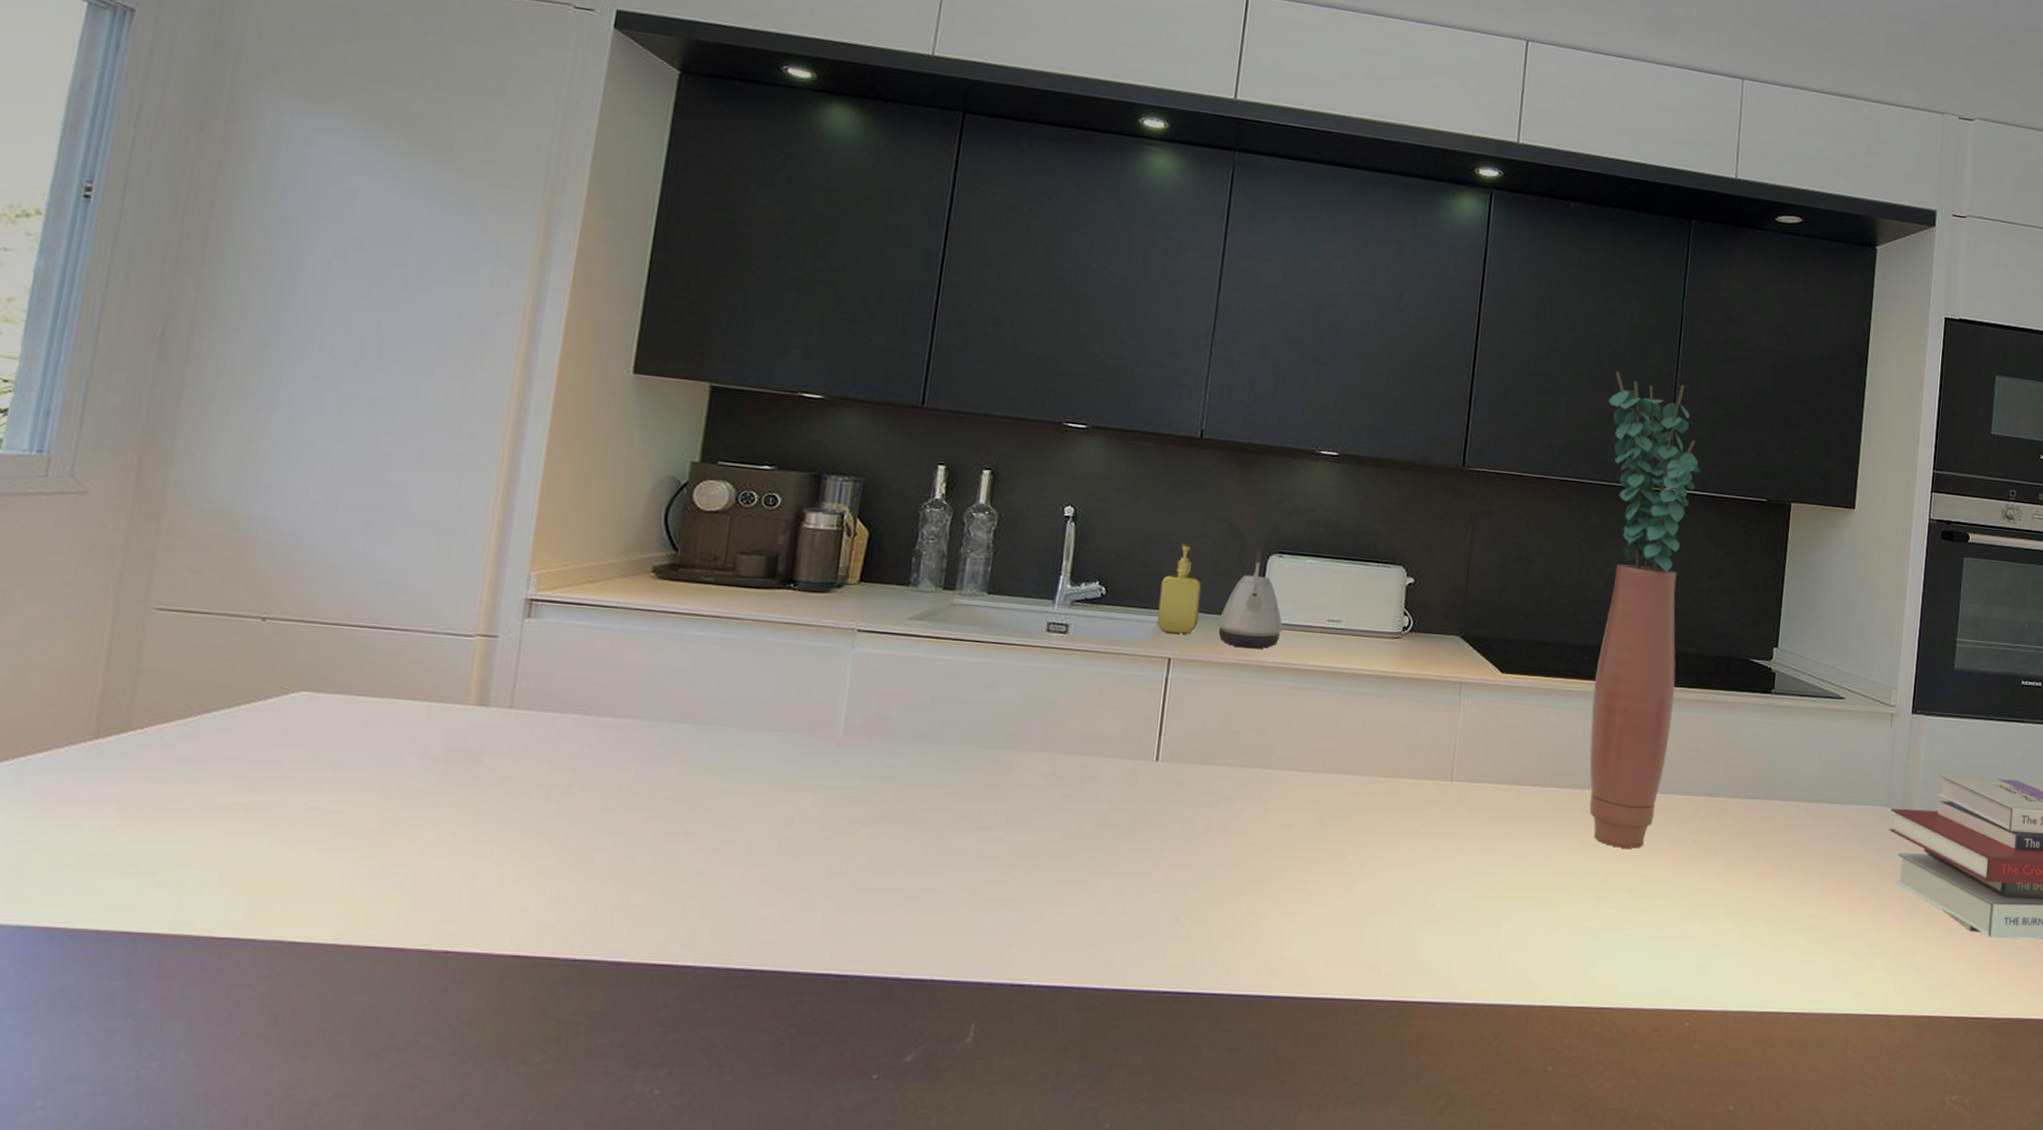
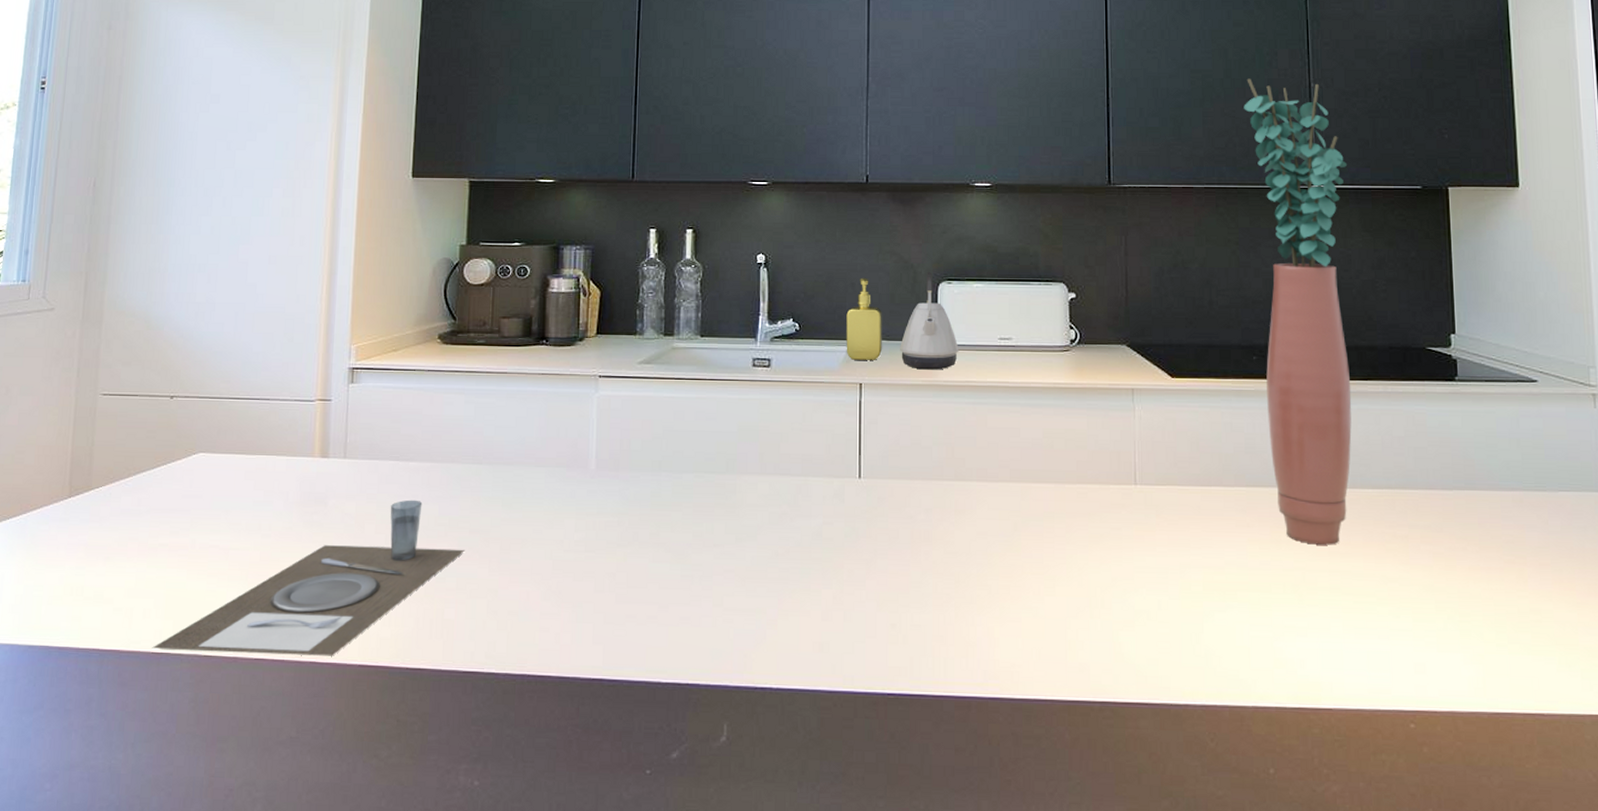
place setting: none [211,761,665,945] -> present [152,499,465,656]

